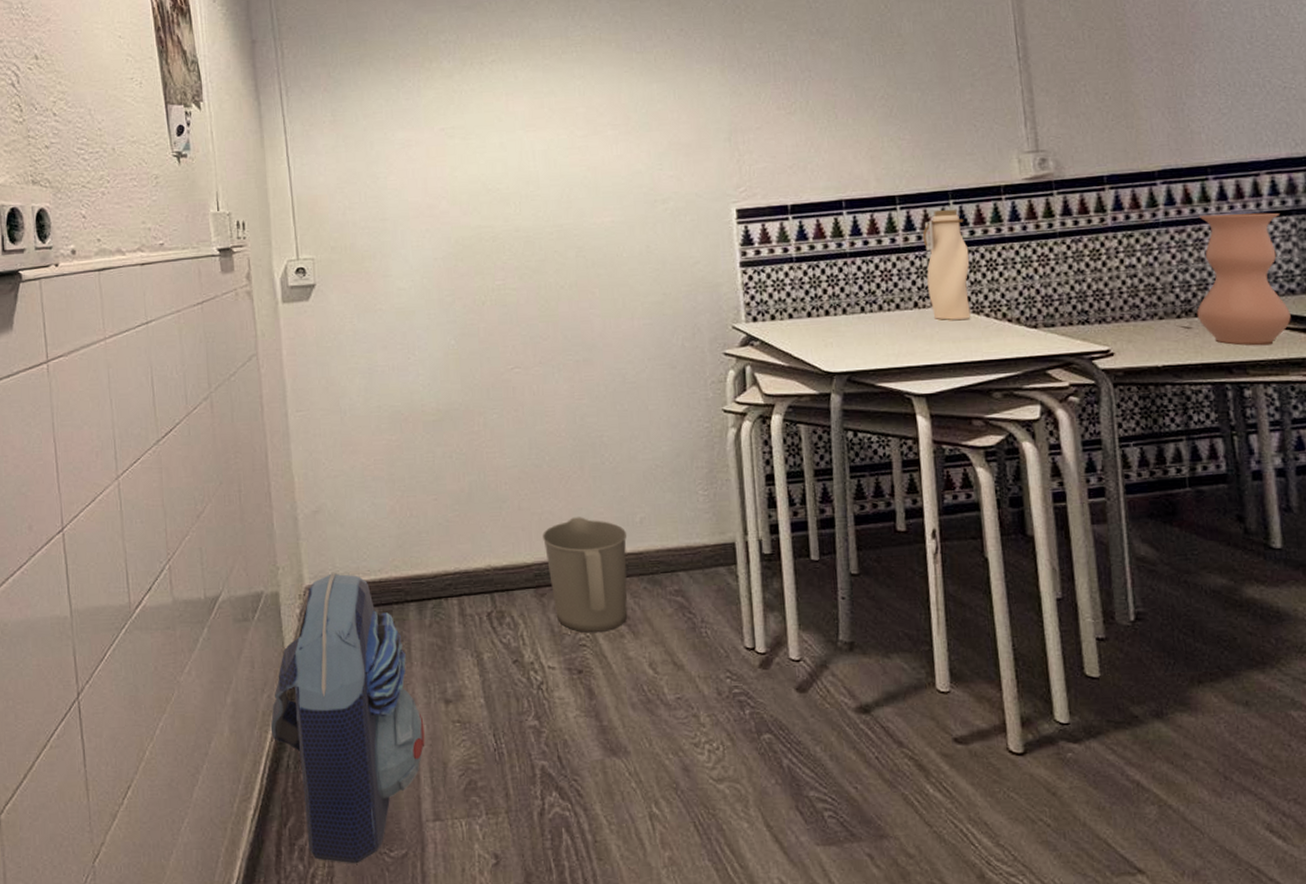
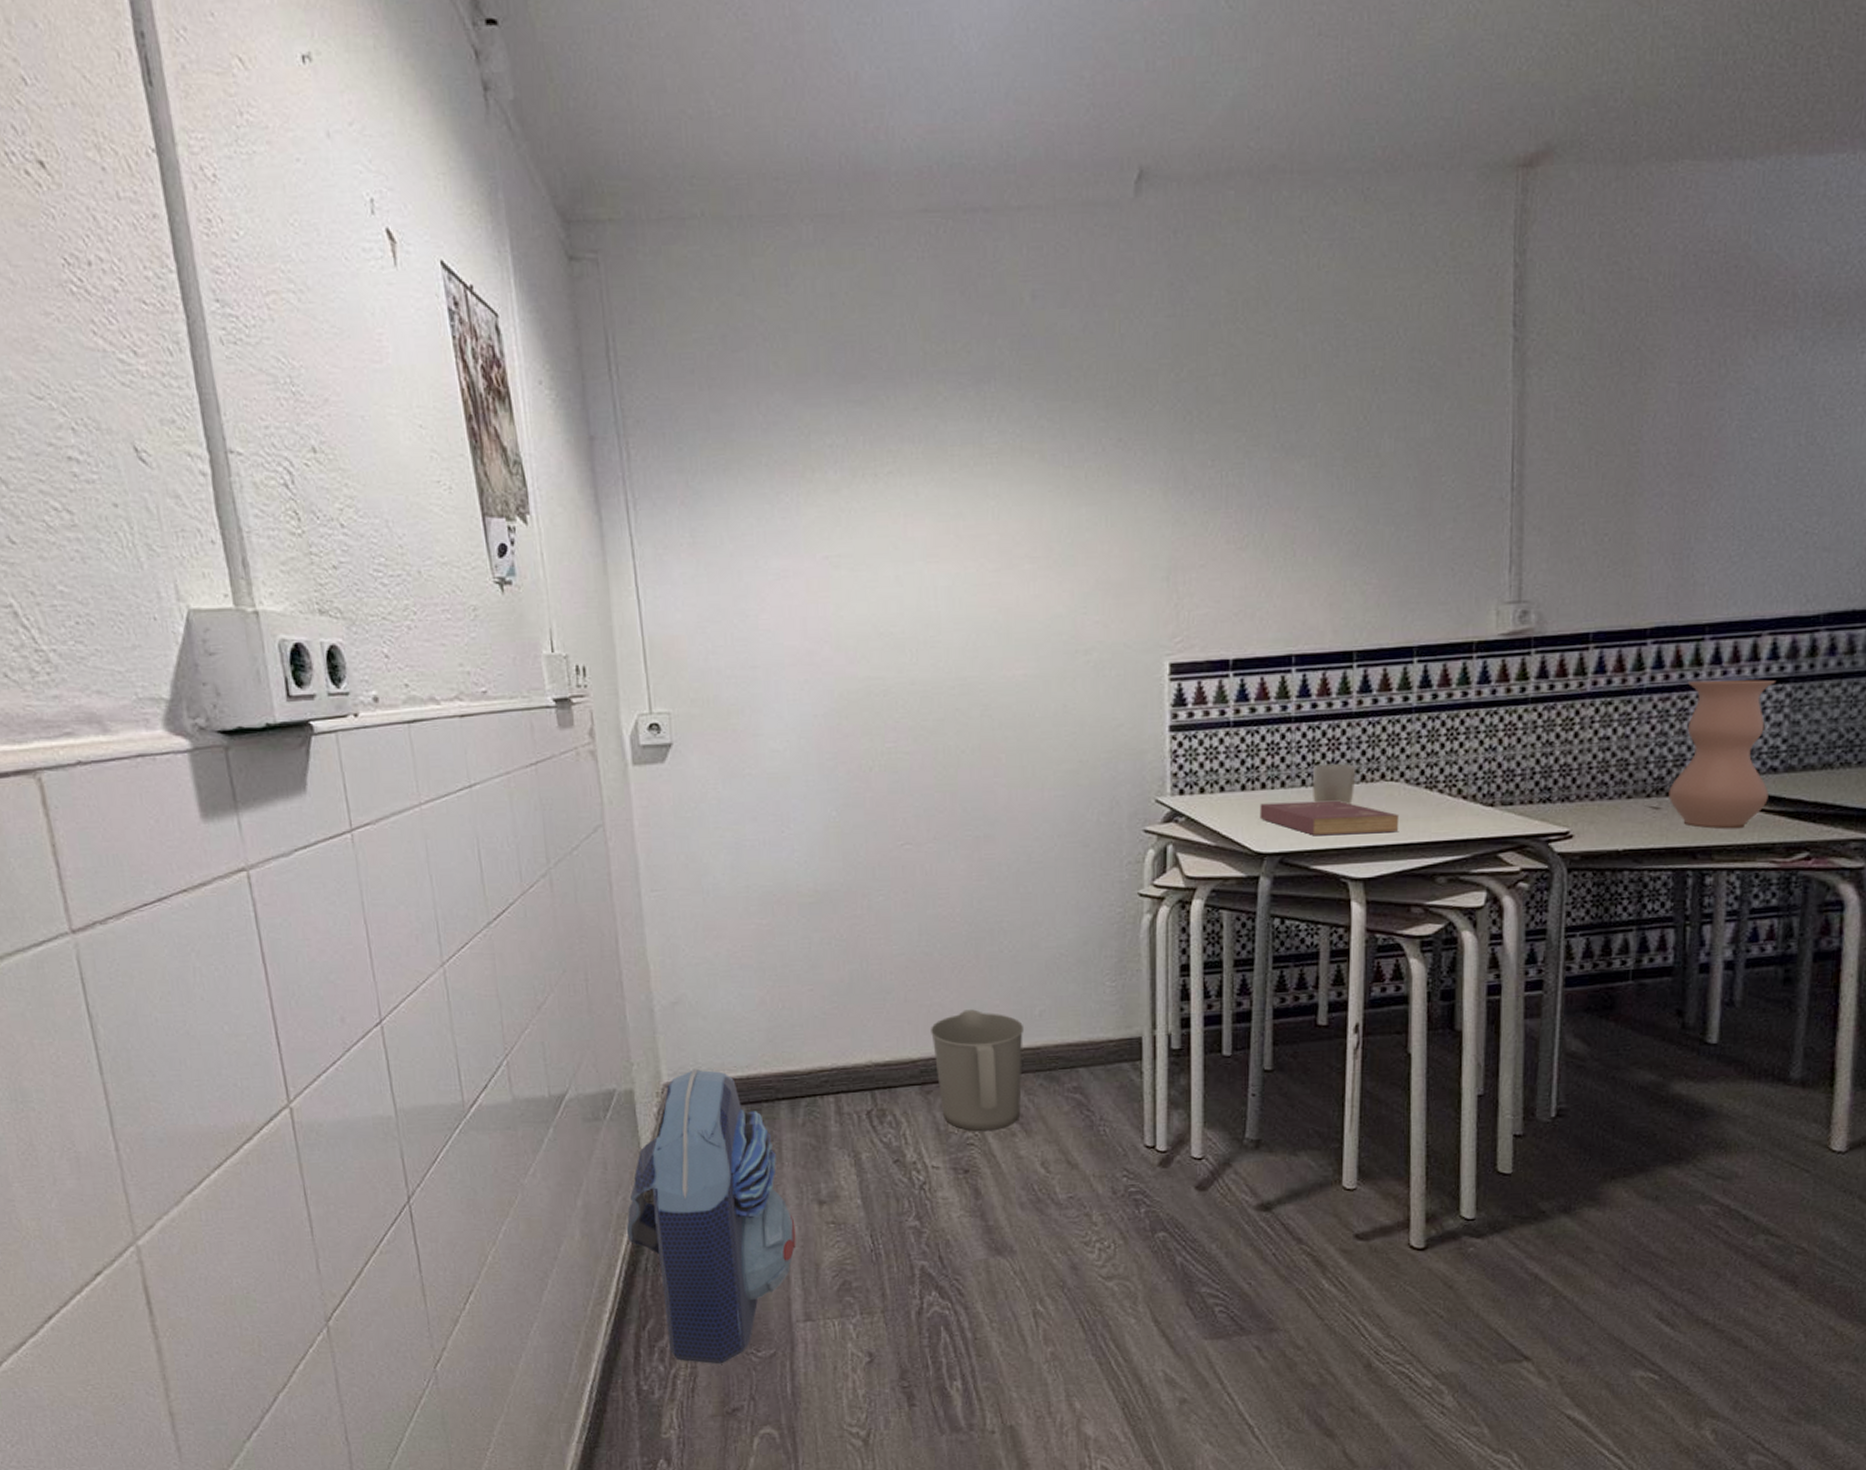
book: none [825,324,953,356] -> present [1259,800,1400,835]
cup: none [870,292,909,328] -> present [1312,763,1355,804]
water bottle: present [922,209,971,320] -> none [1379,668,1429,796]

